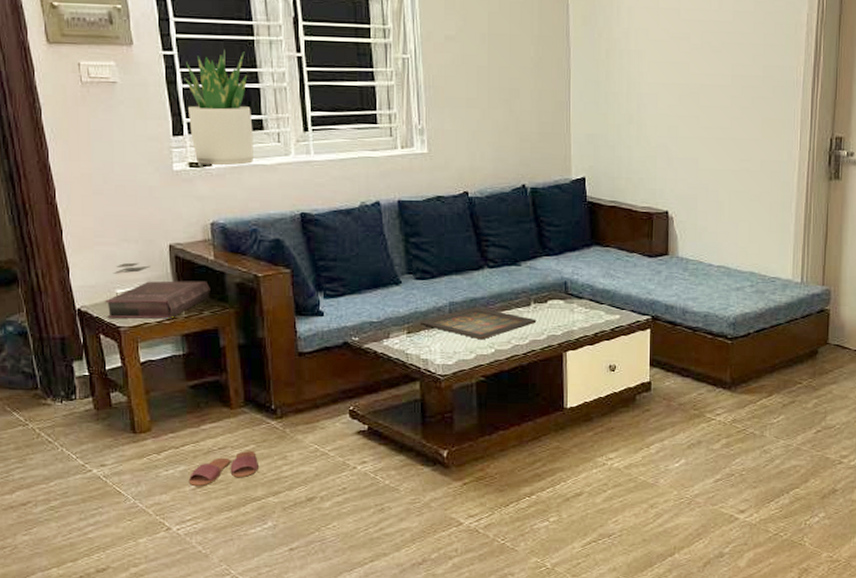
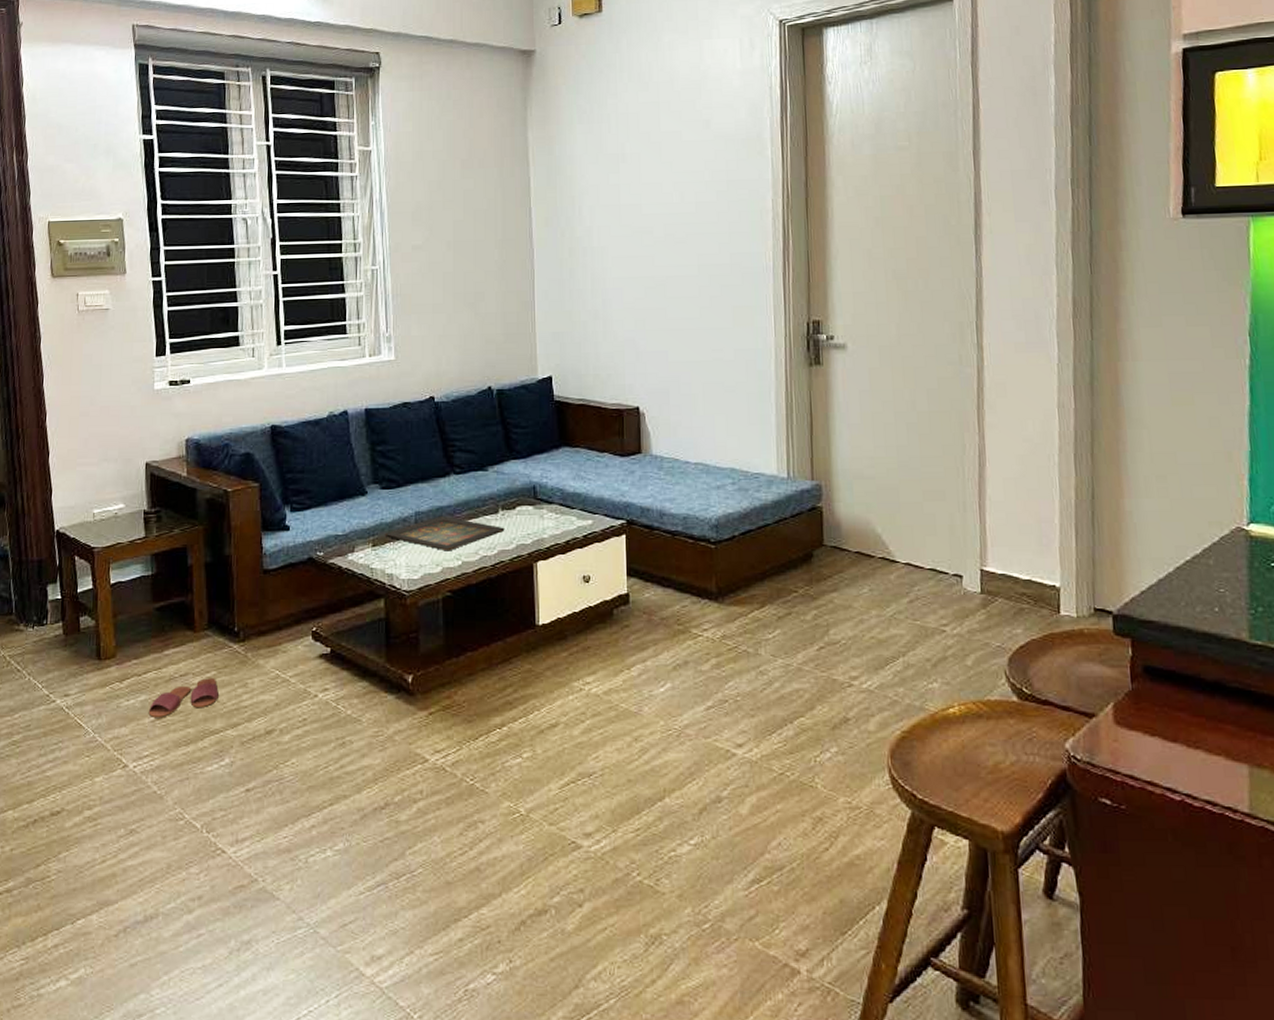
book: present [104,262,210,319] -> none [81,481,182,539]
planter: present [184,49,253,166] -> none [169,272,230,383]

